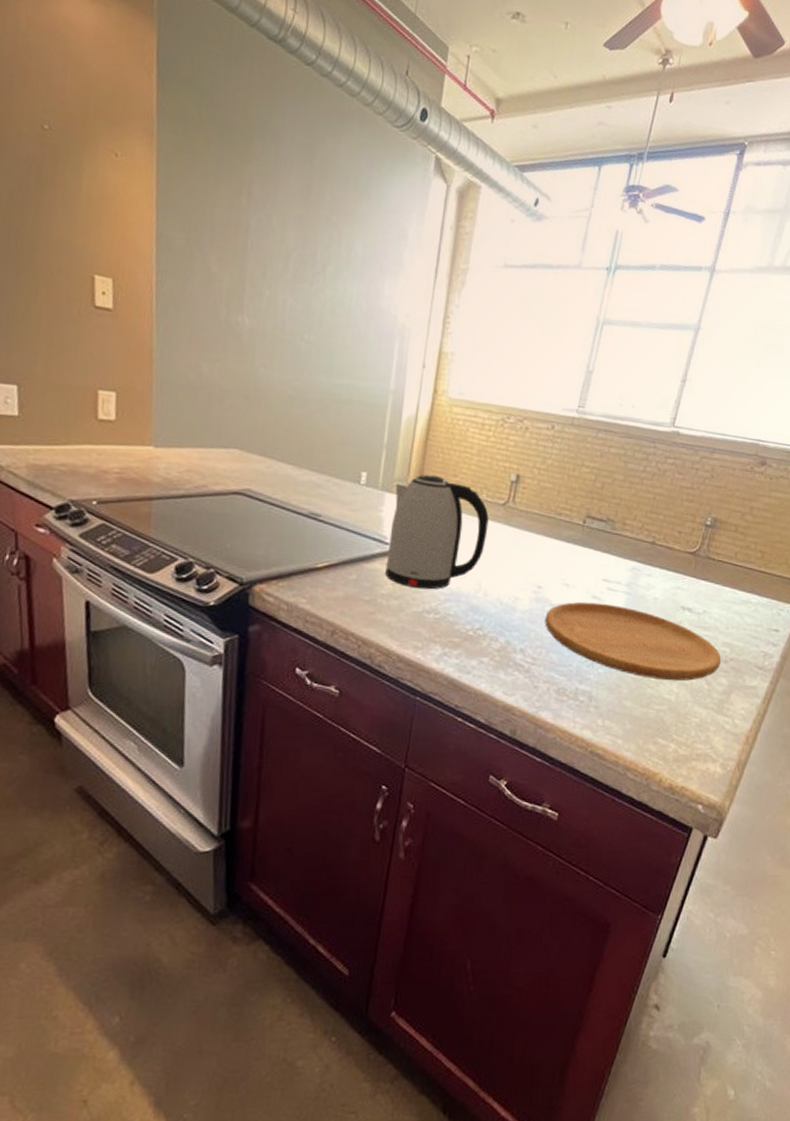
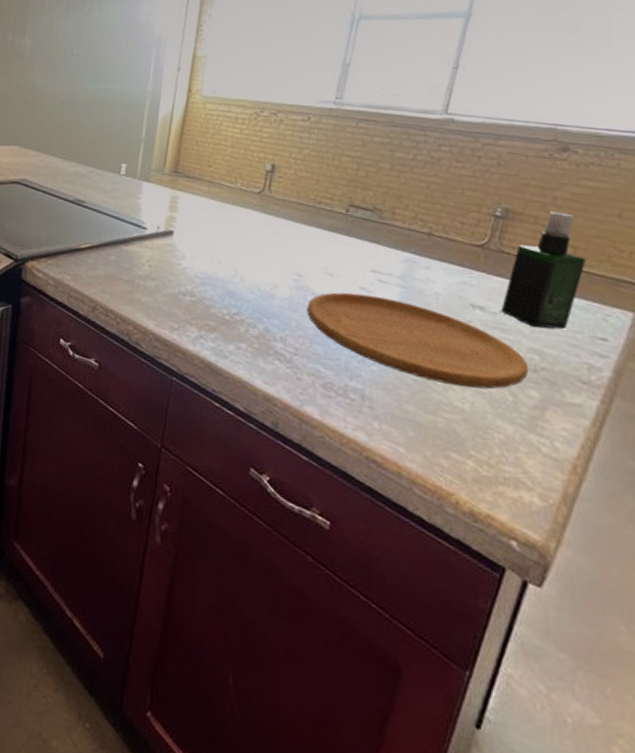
kettle: present [385,474,489,590] -> none [143,165,244,273]
spray bottle: none [704,520,770,625] -> present [500,211,586,330]

